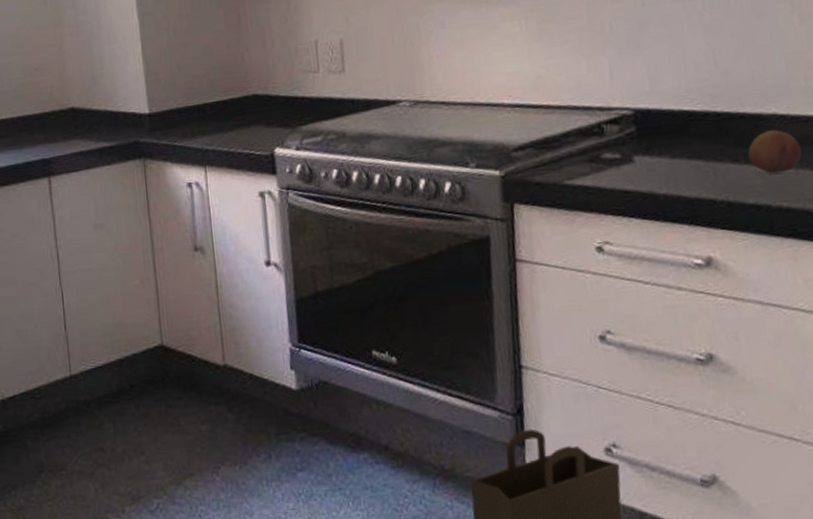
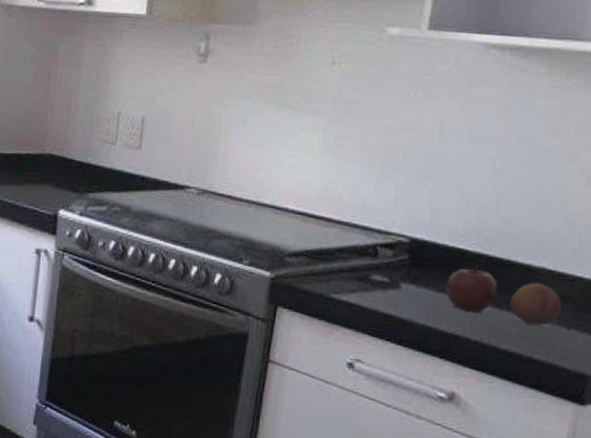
fruit: none [679,124,734,172] -> present [445,265,498,312]

